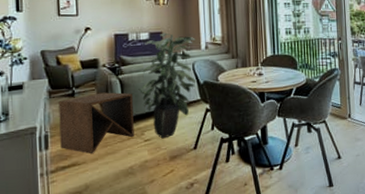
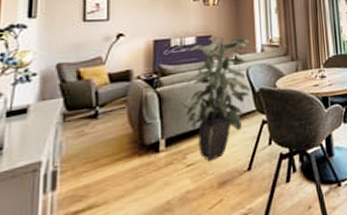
side table: present [58,92,134,154] -> none [73,108,174,190]

